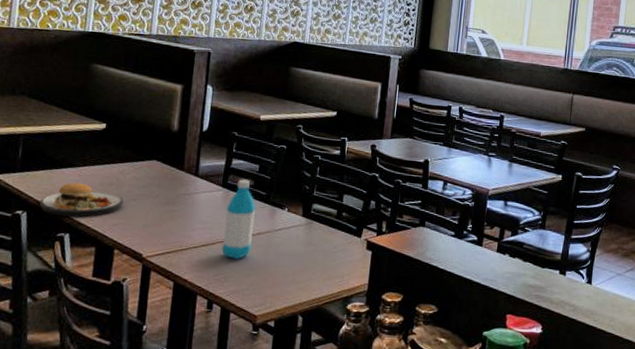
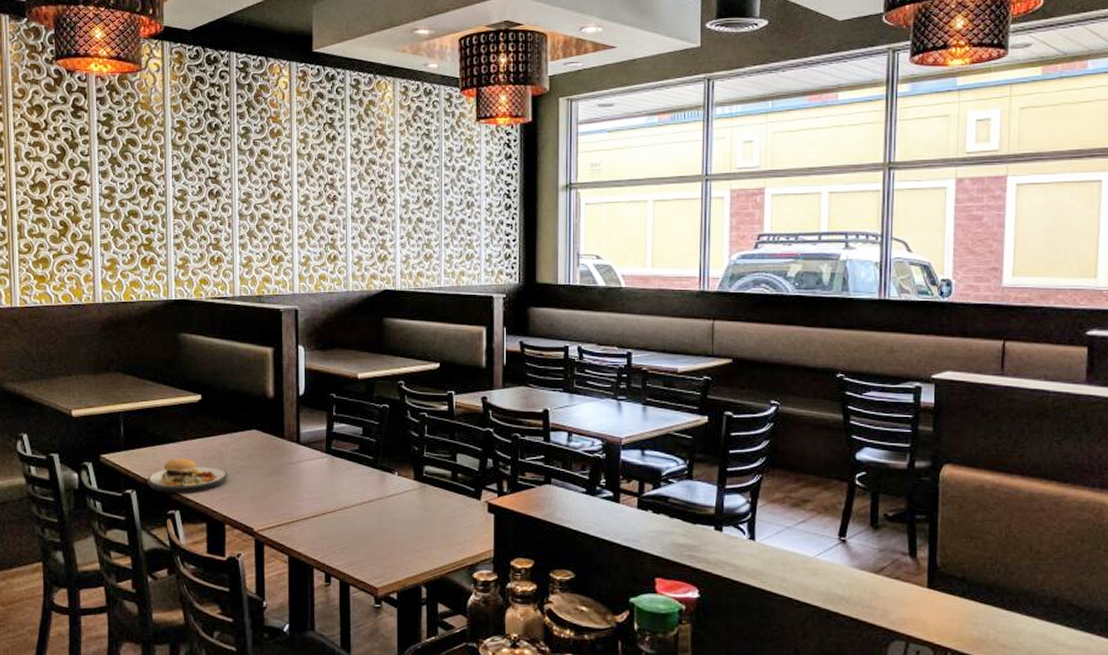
water bottle: present [221,179,256,259] -> none [333,444,365,529]

